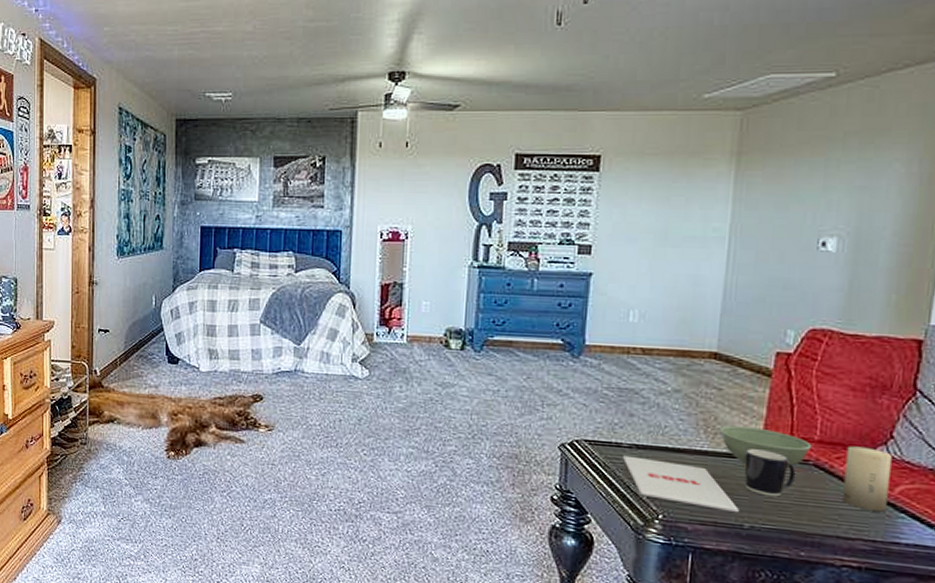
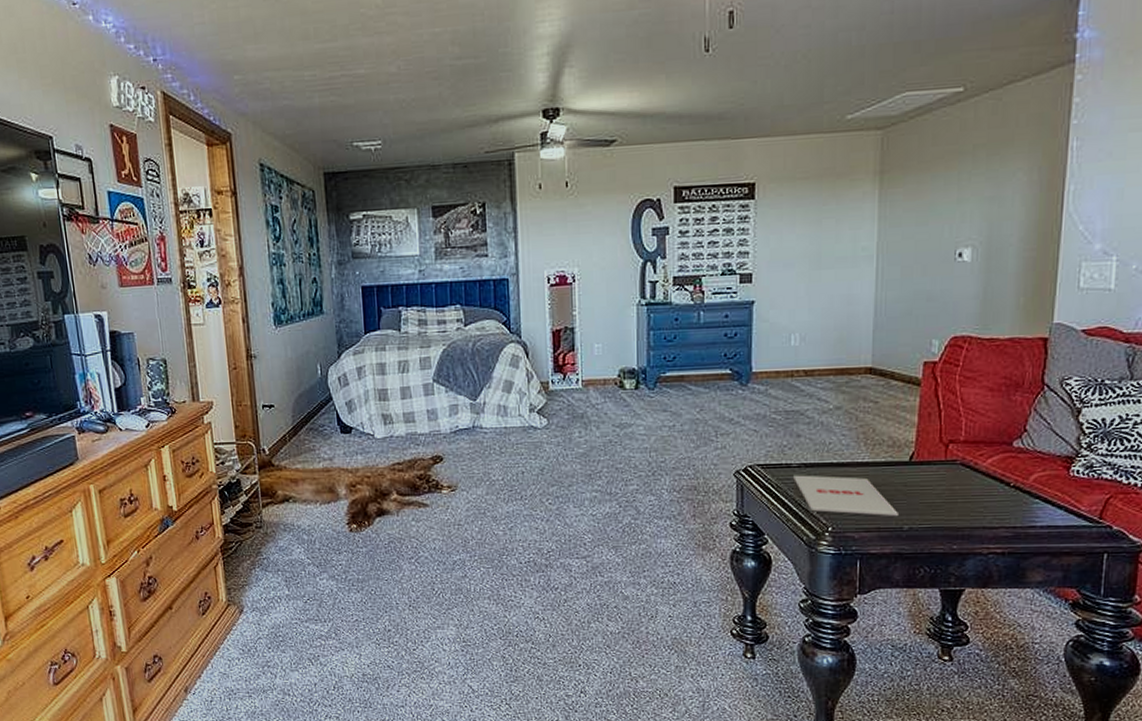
bowl: present [719,425,812,468] -> none [878,435,959,473]
mug: present [744,449,796,497] -> none [901,455,946,498]
candle: present [842,446,892,512] -> none [986,442,1026,500]

